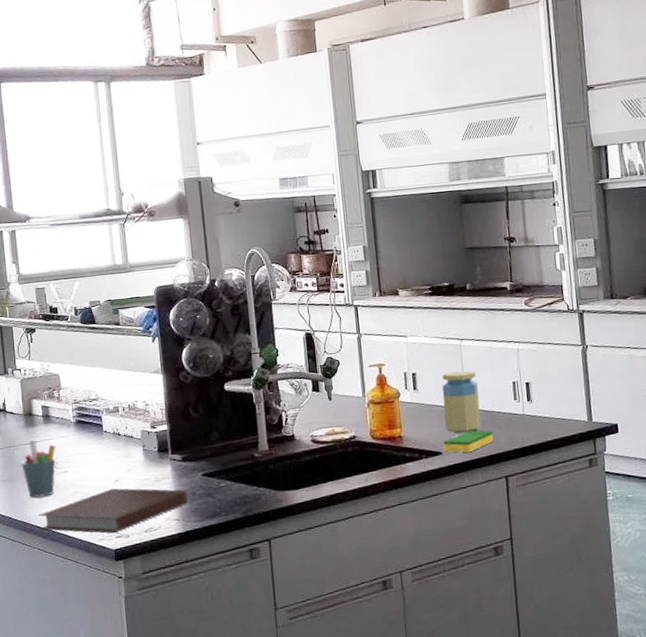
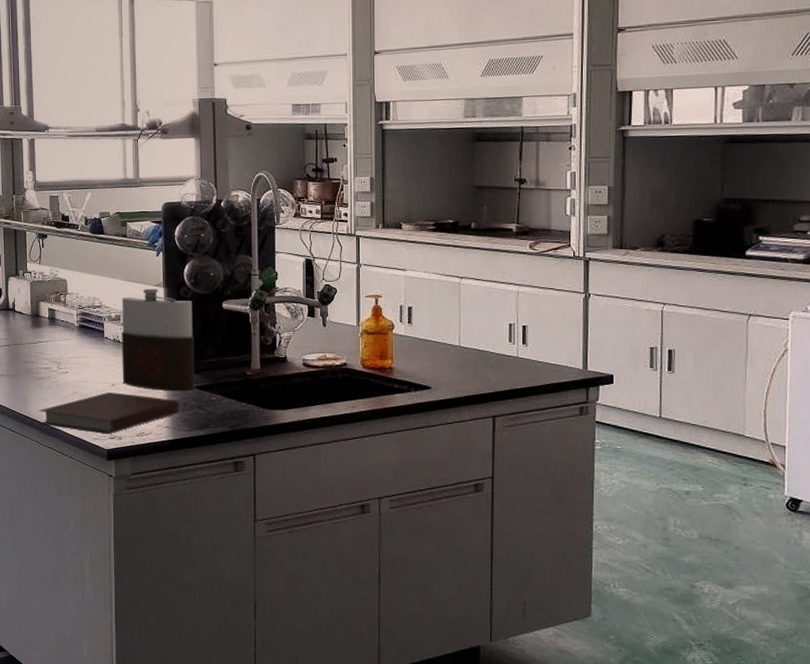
pen holder: present [21,439,56,498] -> none [26,339,59,395]
flask: none [119,376,202,482] -> present [121,289,195,391]
jar: present [442,370,482,433] -> none [437,309,474,370]
dish sponge: present [443,431,494,453] -> none [433,369,485,389]

